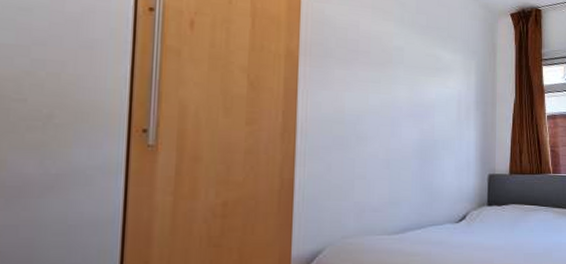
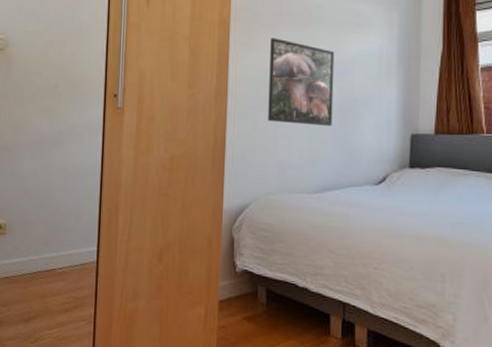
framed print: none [343,76,415,168] -> present [268,38,335,127]

